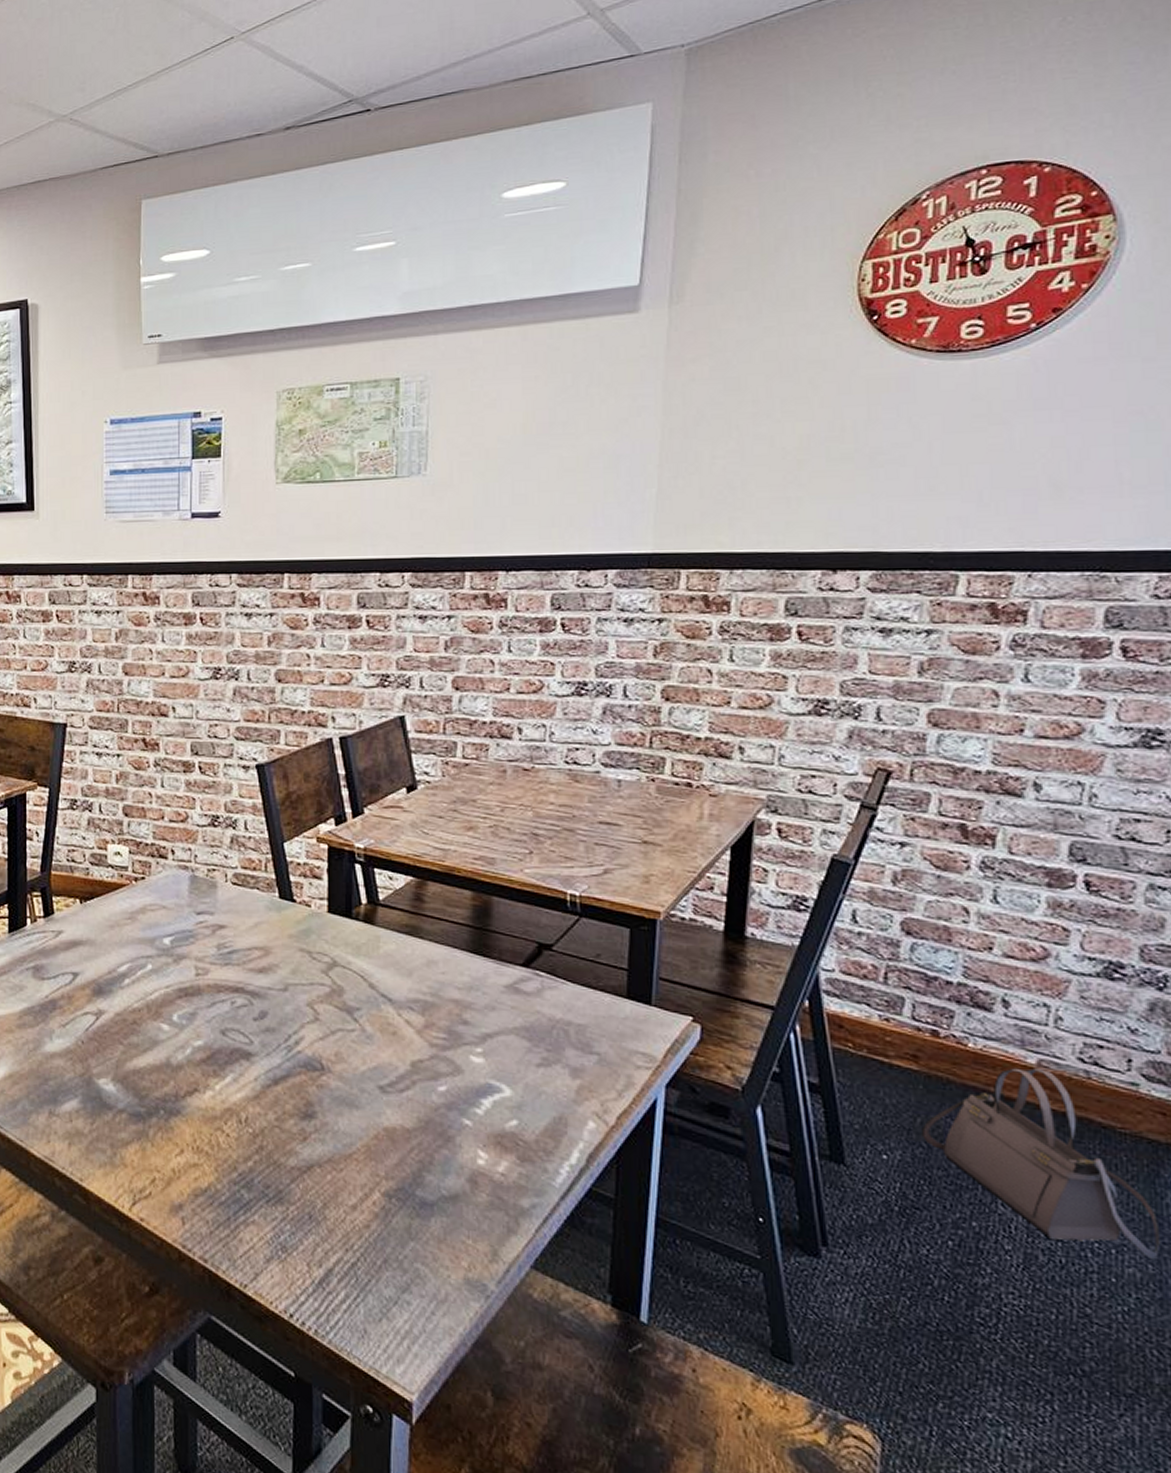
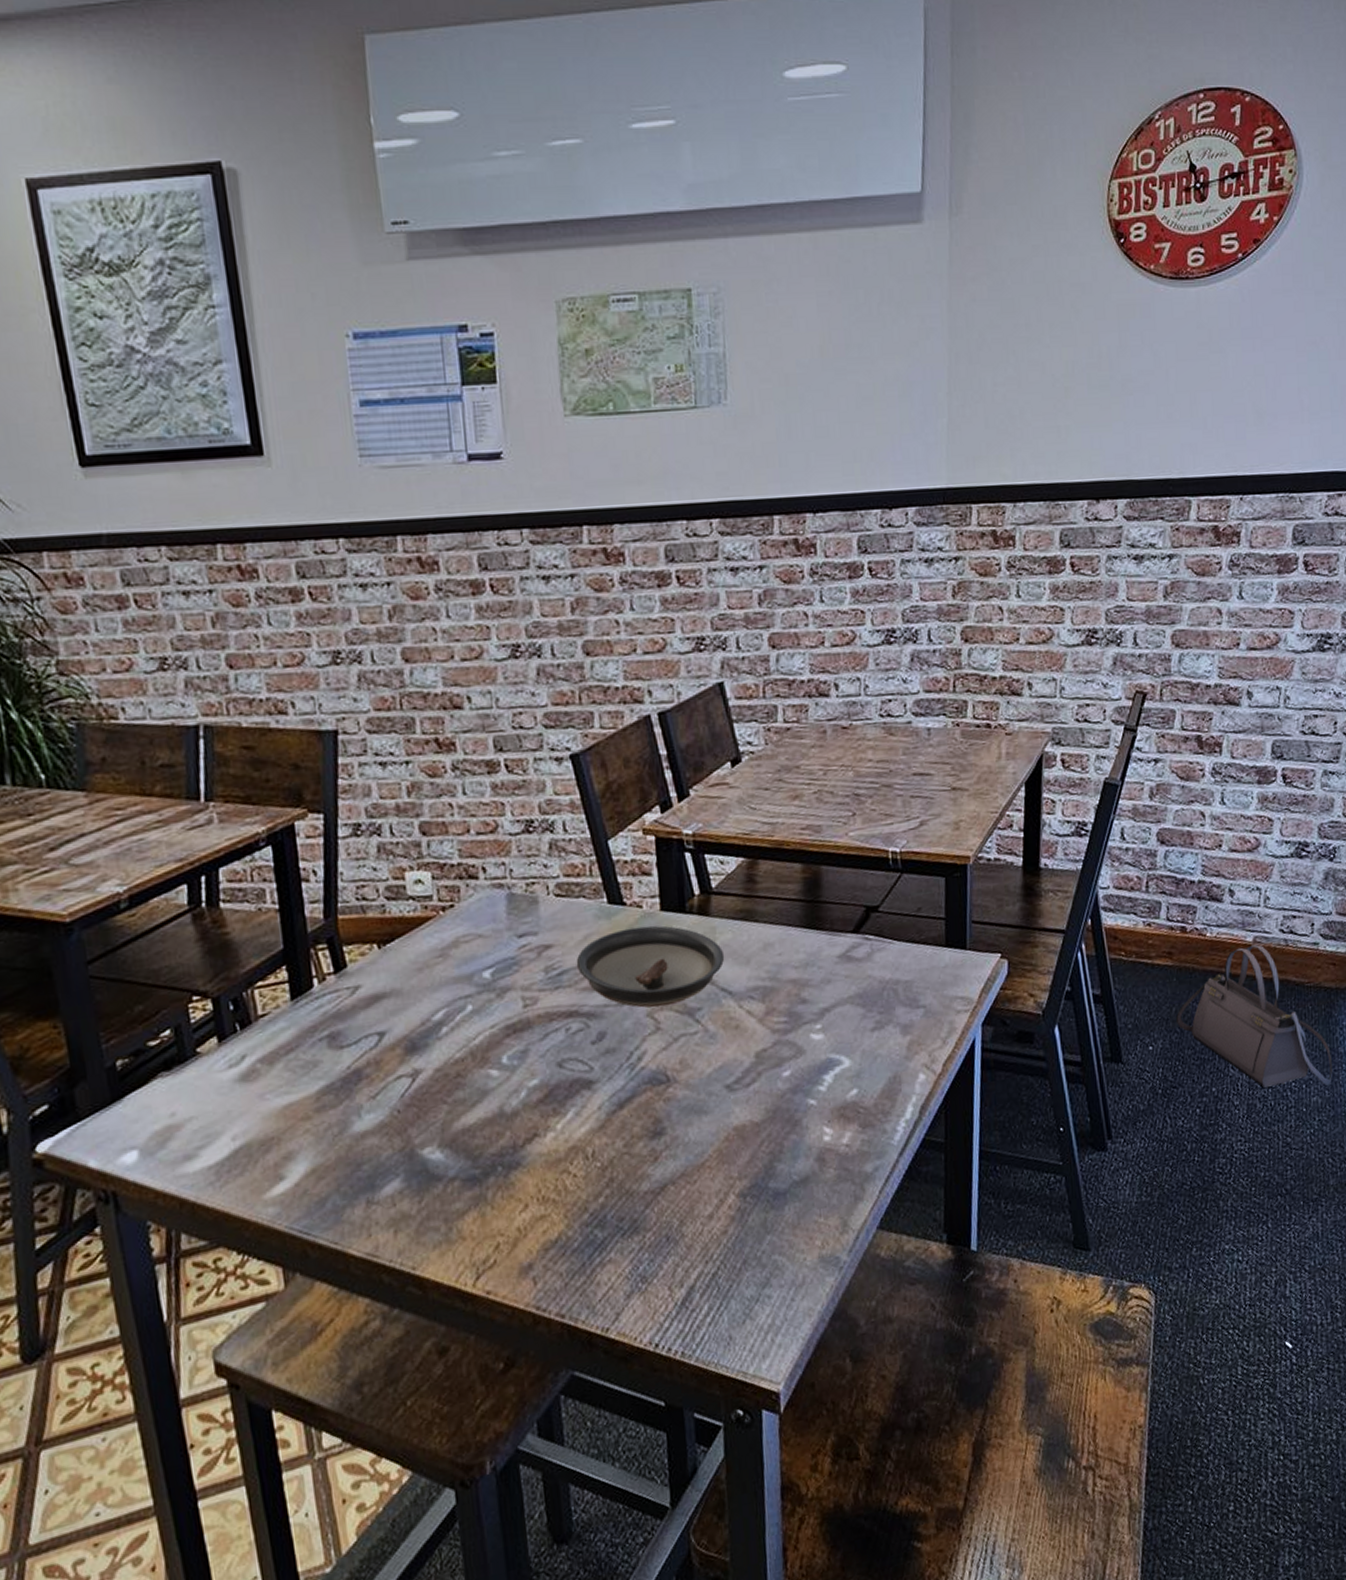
saucer: none [246,923,387,1000] -> present [576,925,725,1008]

